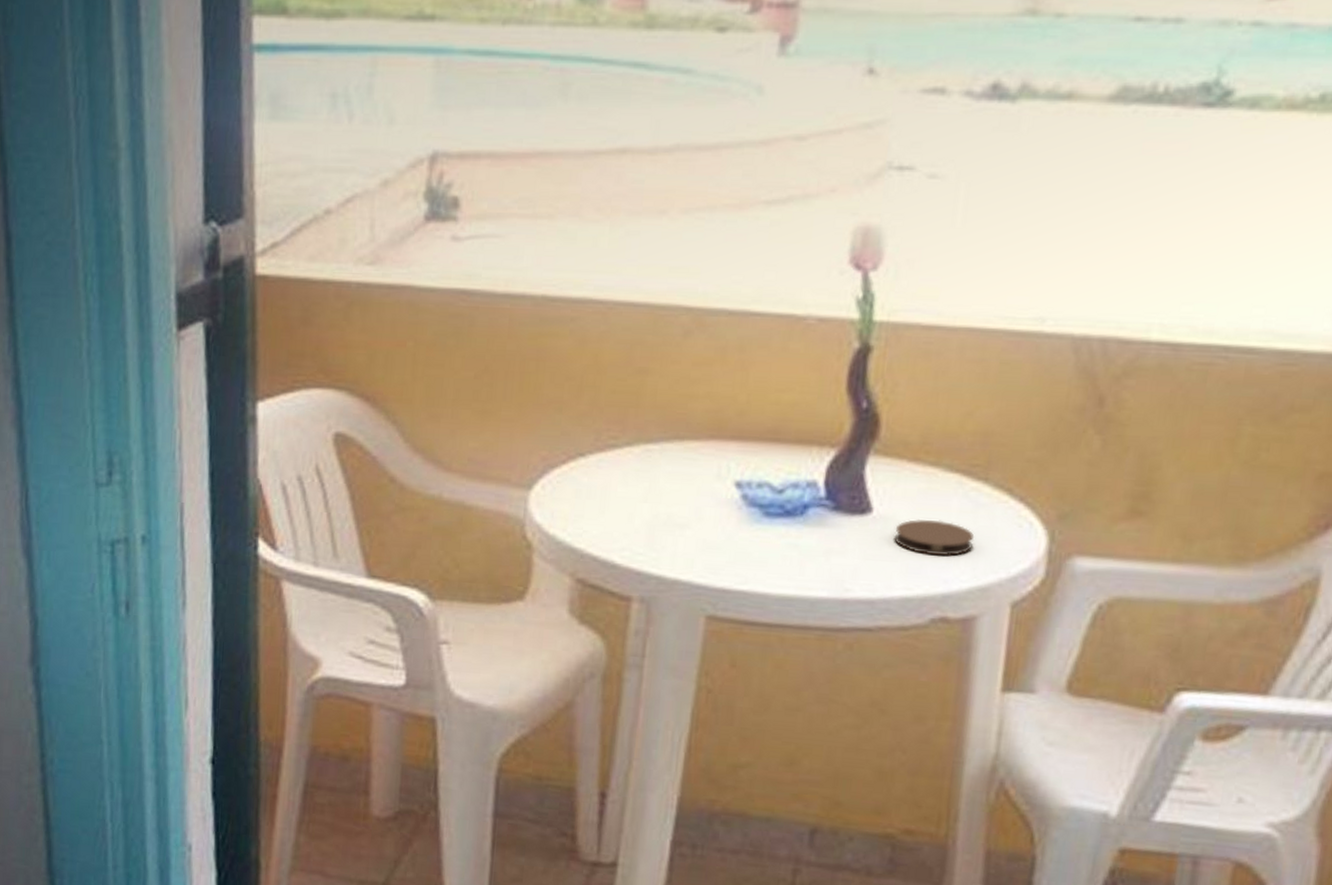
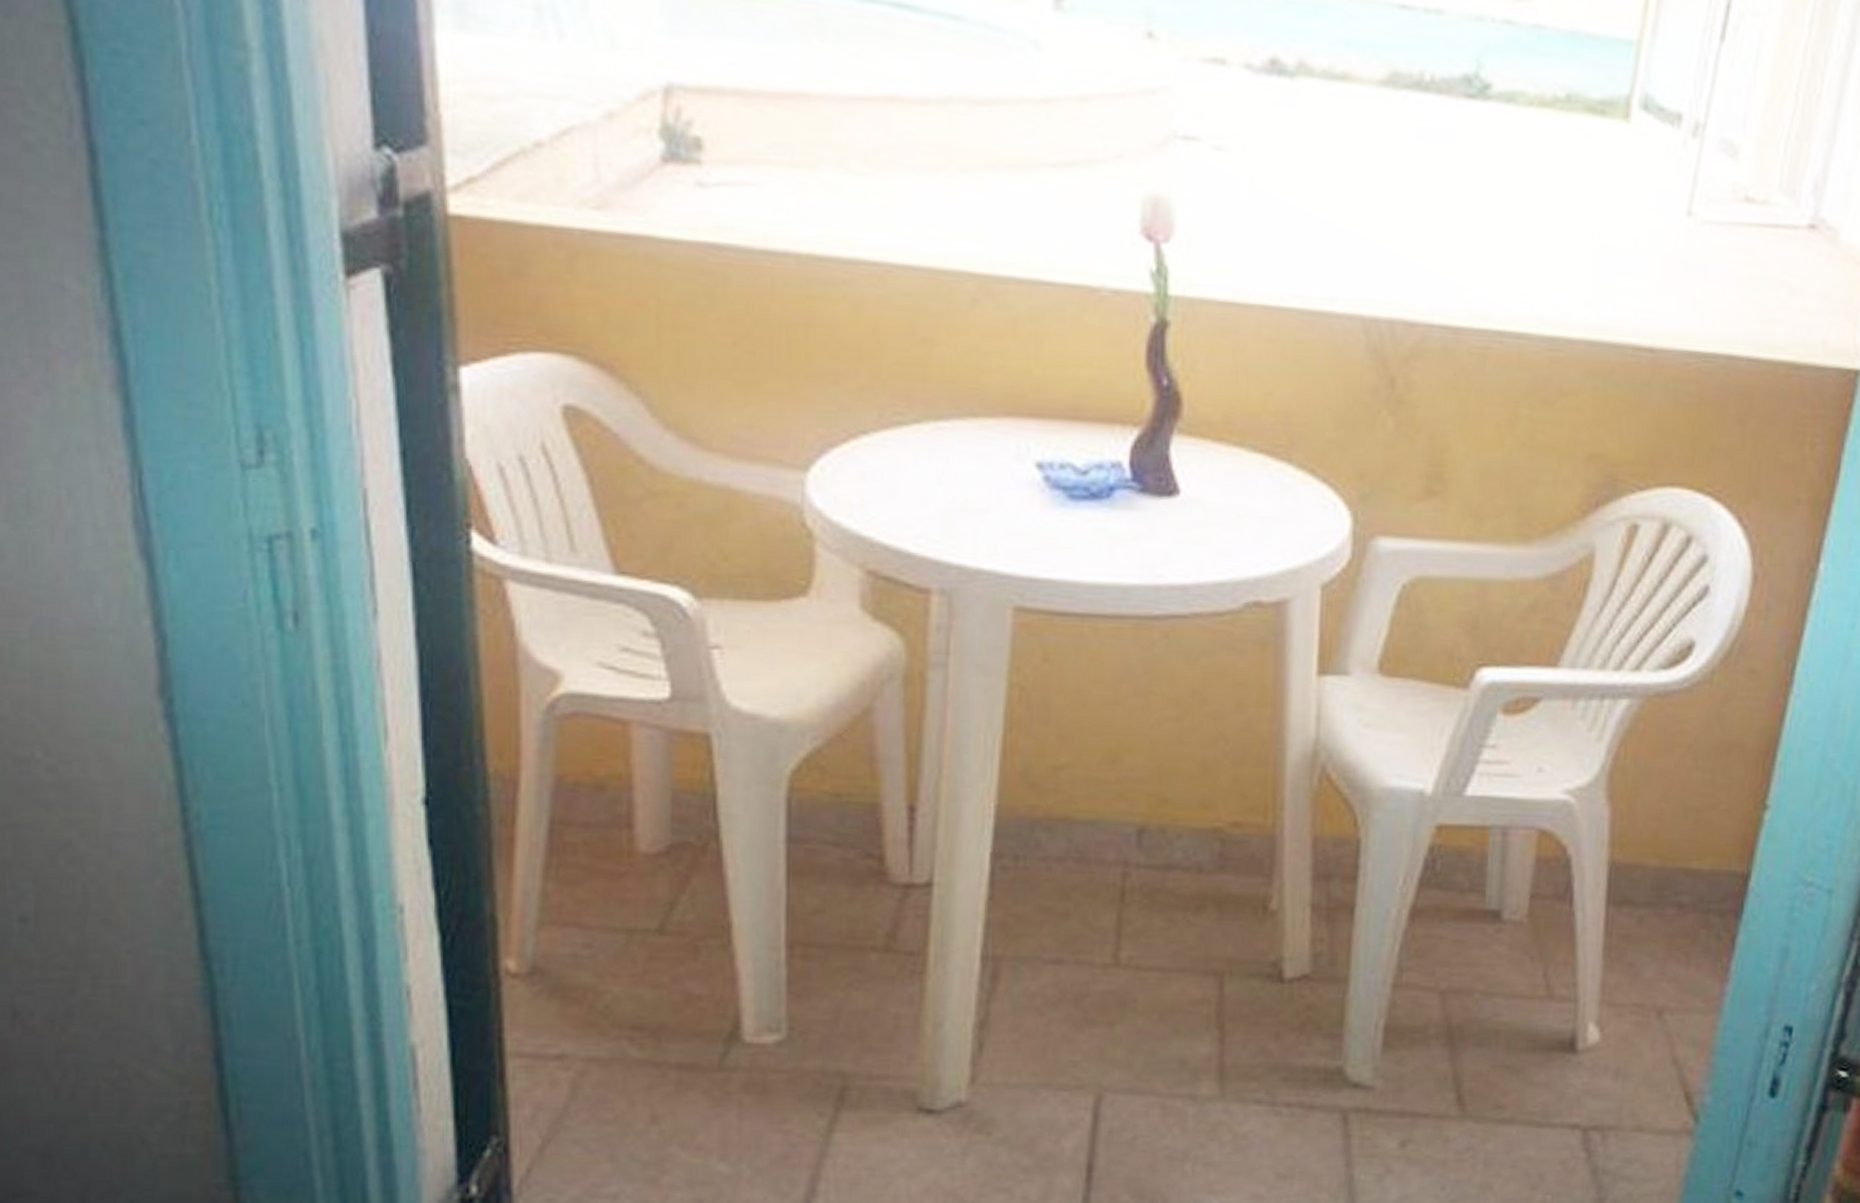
coaster: present [894,520,975,556] -> none [1203,501,1282,539]

